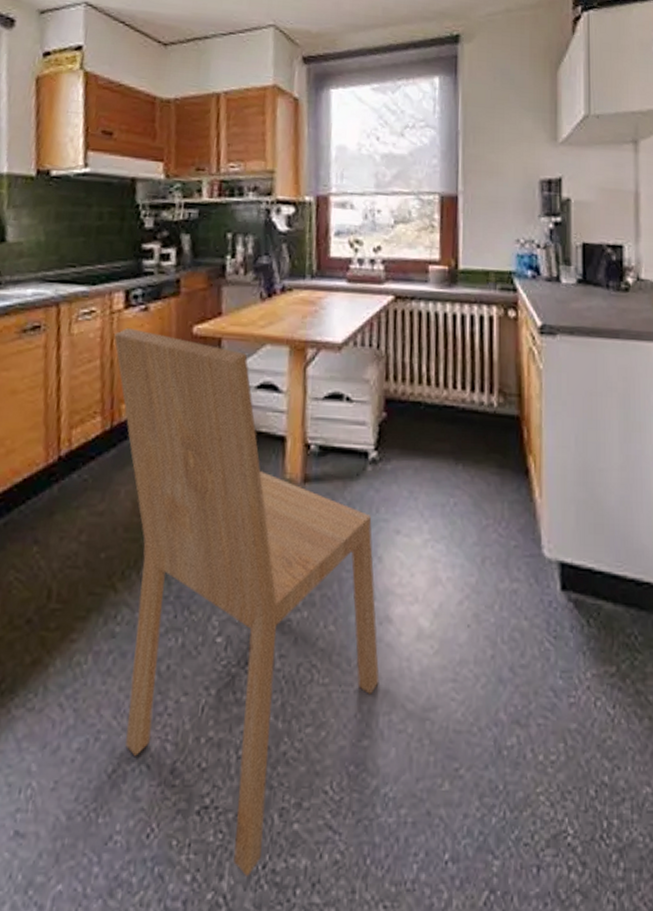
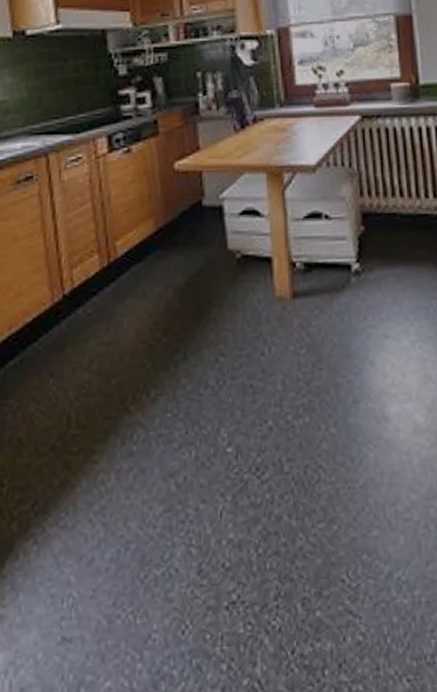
dining chair: present [114,327,380,878] -> none [102,169,383,663]

